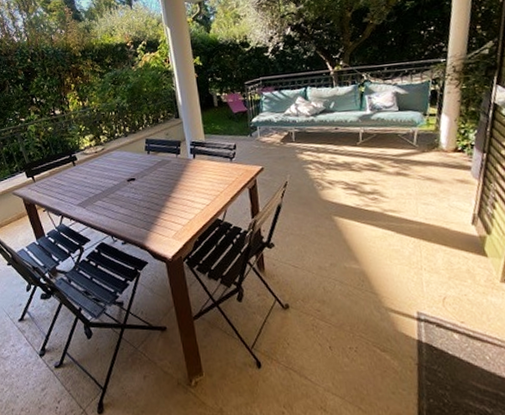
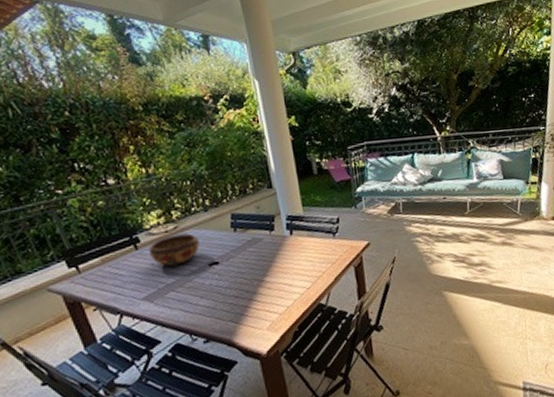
decorative bowl: none [83,154,121,180] -> present [148,233,199,267]

